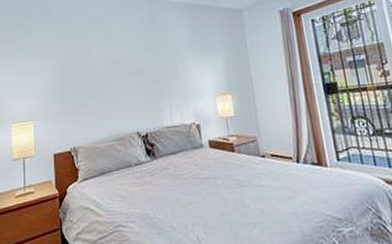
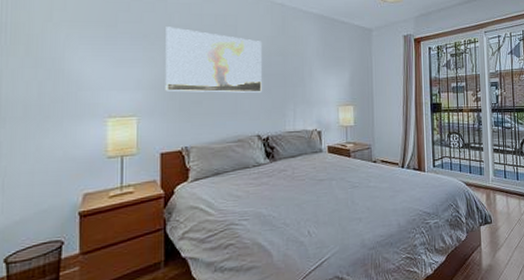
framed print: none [52,36,137,96] -> present [165,27,262,93]

